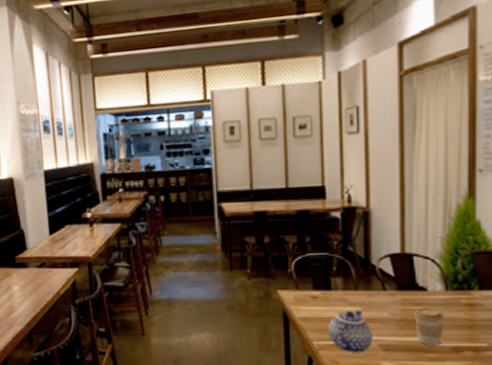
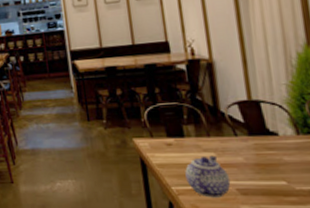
coffee cup: present [414,307,445,346] -> none [268,151,300,189]

